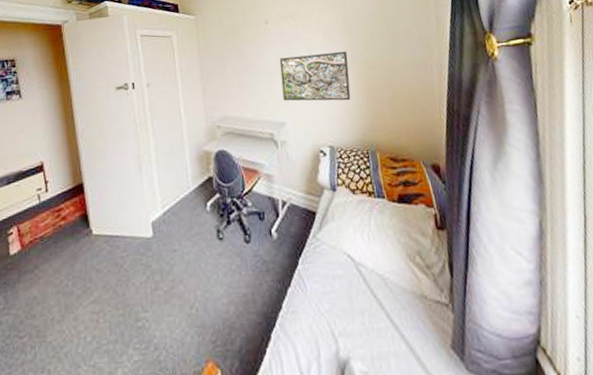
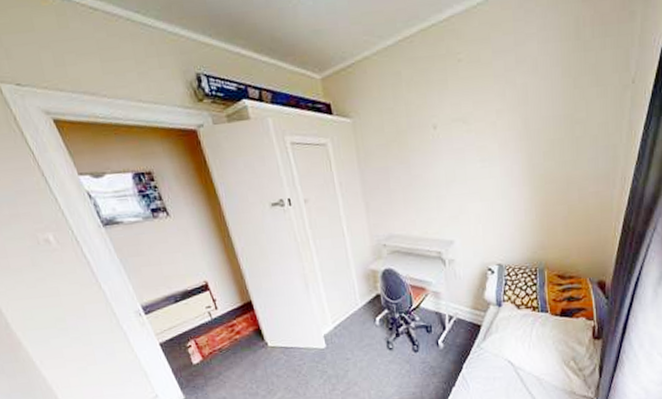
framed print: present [279,51,351,101] -> none [448,161,525,219]

